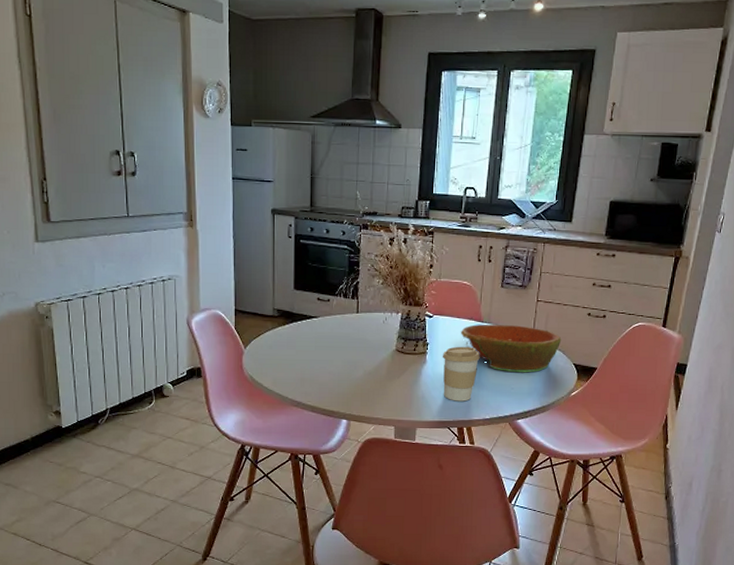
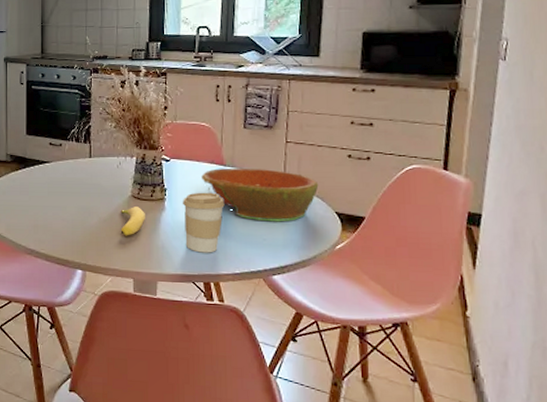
banana: none [384,360,408,388] -> present [120,207,145,236]

